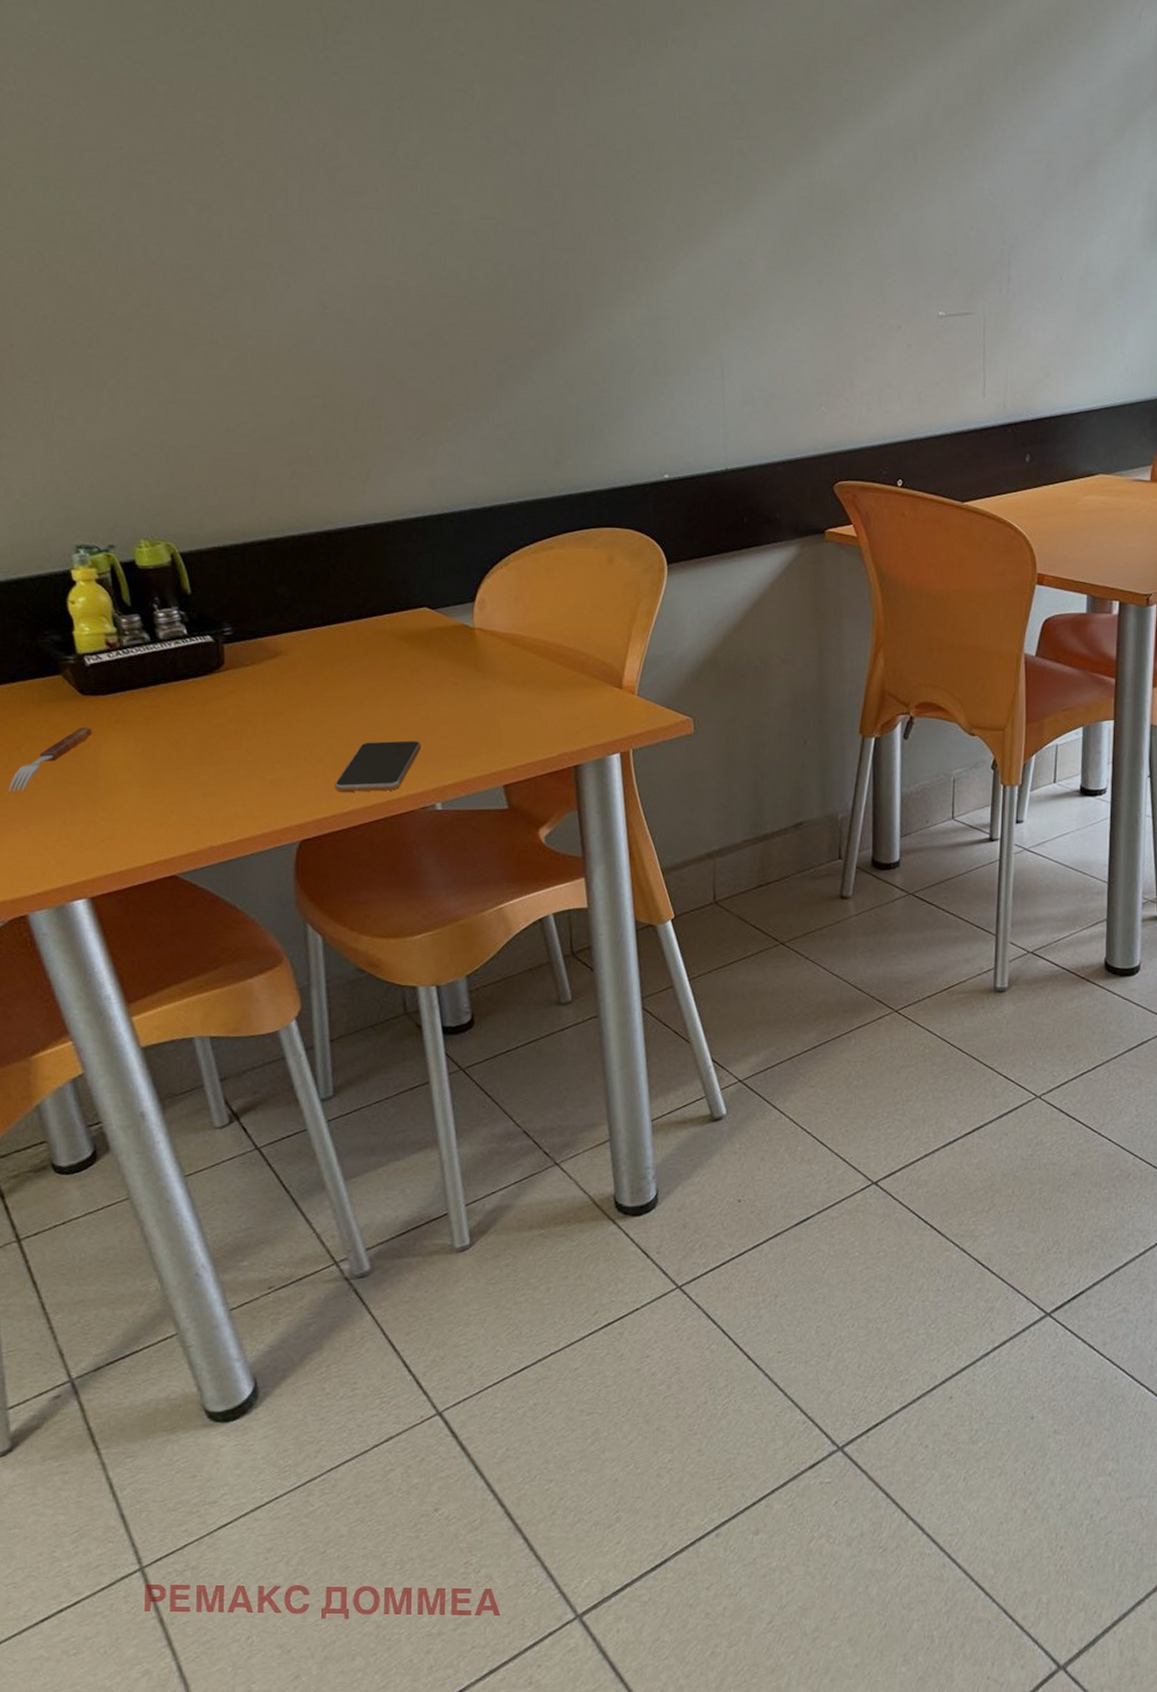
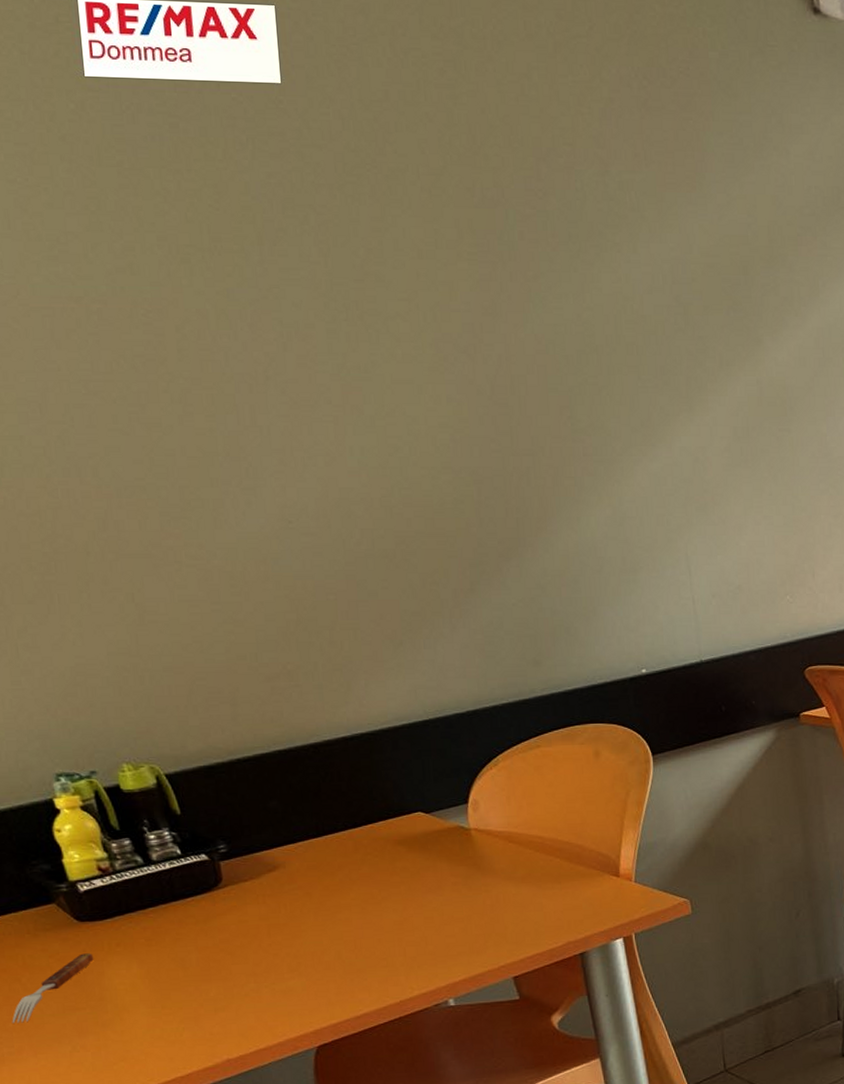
mobile phone: present [335,740,421,793] -> none [346,941,429,997]

